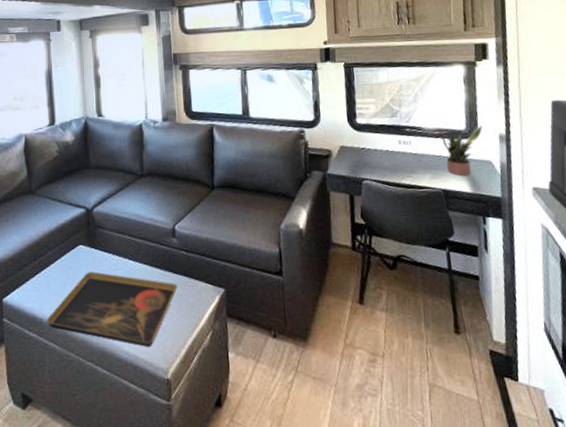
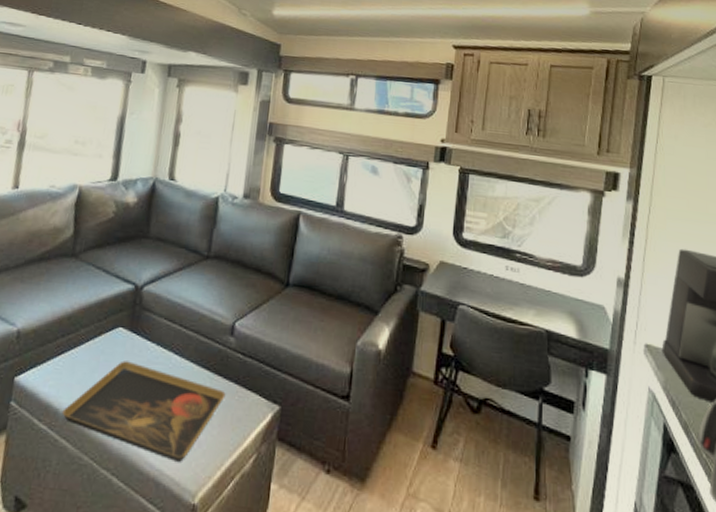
potted plant: present [442,125,482,177] -> none [554,264,600,320]

